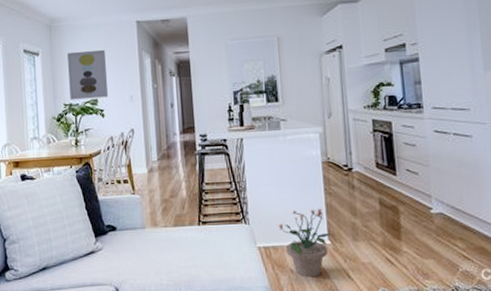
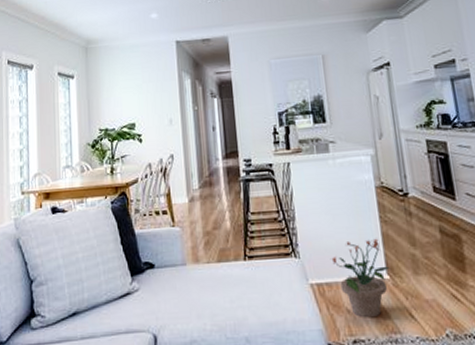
wall art: present [68,49,109,100] -> none [104,70,147,125]

